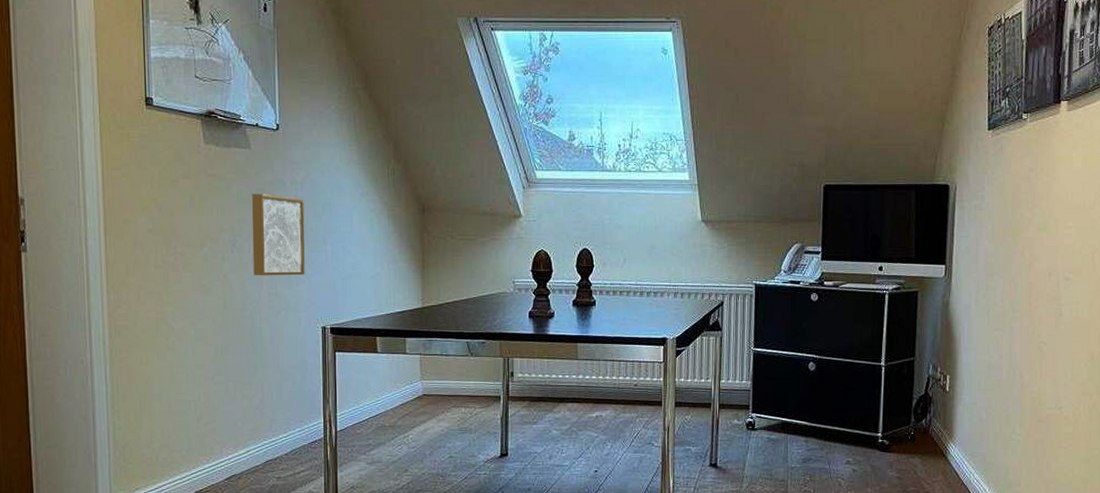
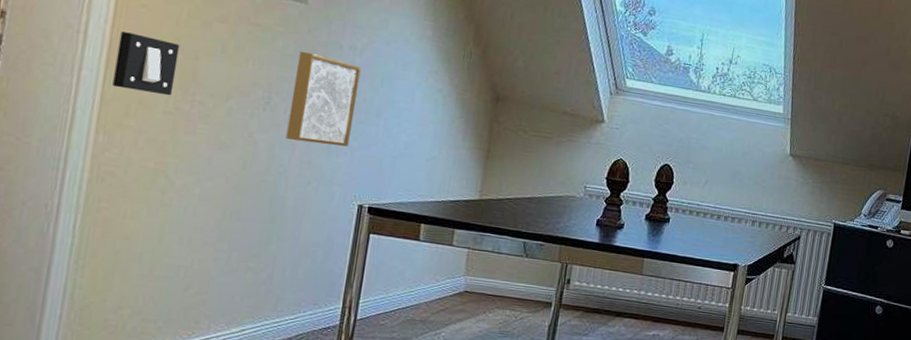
light switch: none [111,201,159,252] -> present [112,31,180,96]

